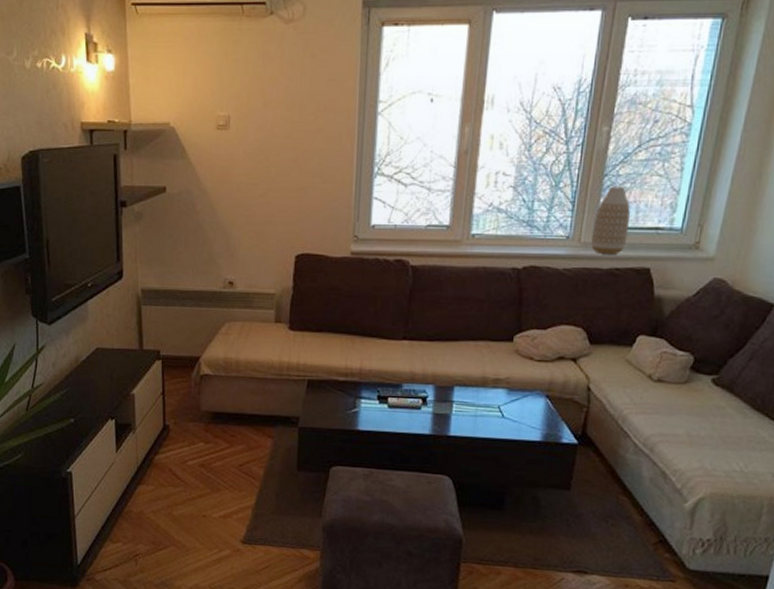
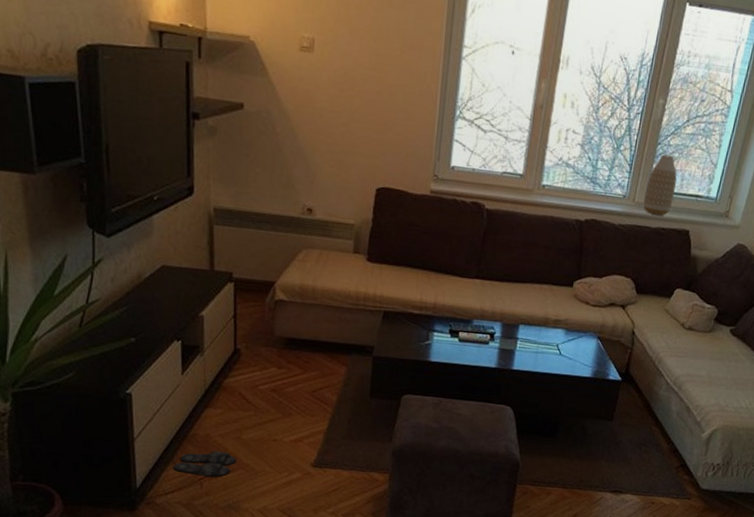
slippers: none [110,527,168,554] -> present [173,450,236,477]

